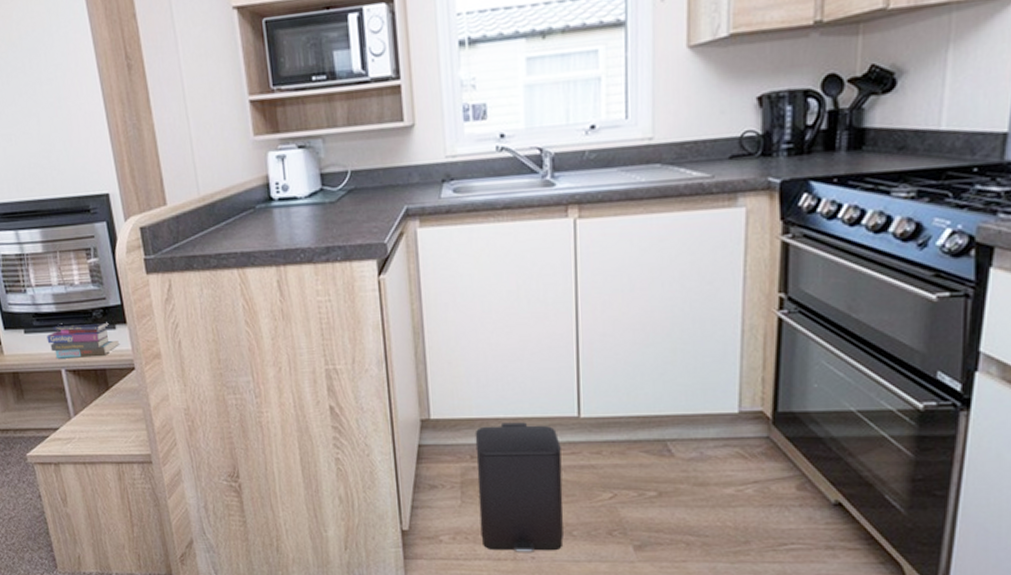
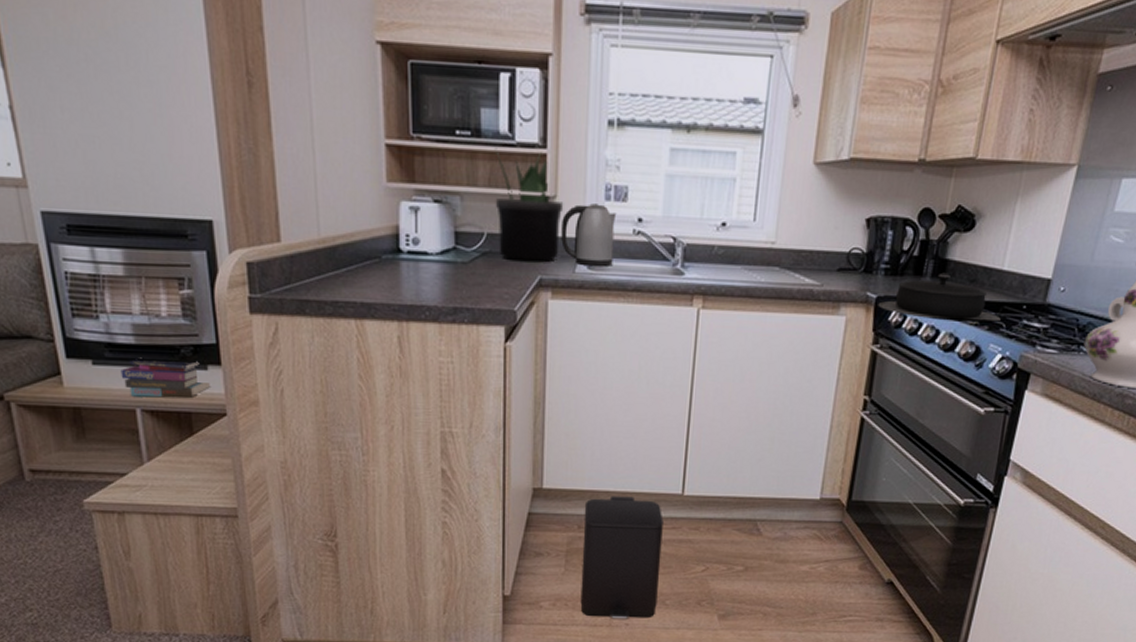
planter: none [350,84,423,194] -> present [494,148,564,262]
kettle: none [422,125,479,190] -> present [561,203,617,266]
cooking pot: none [784,143,945,199] -> present [878,272,1001,324]

